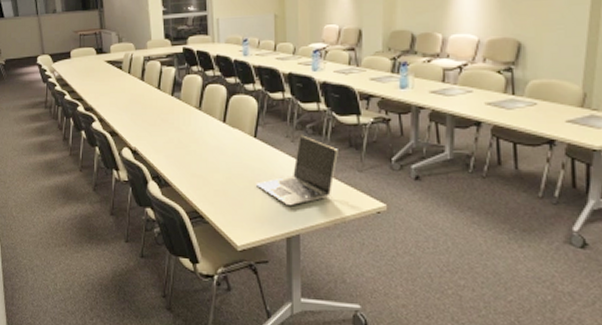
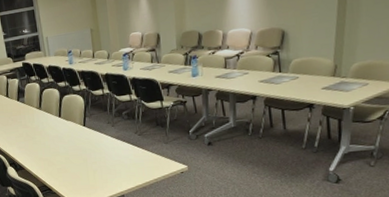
laptop: present [257,135,338,206] -> none [89,120,148,175]

